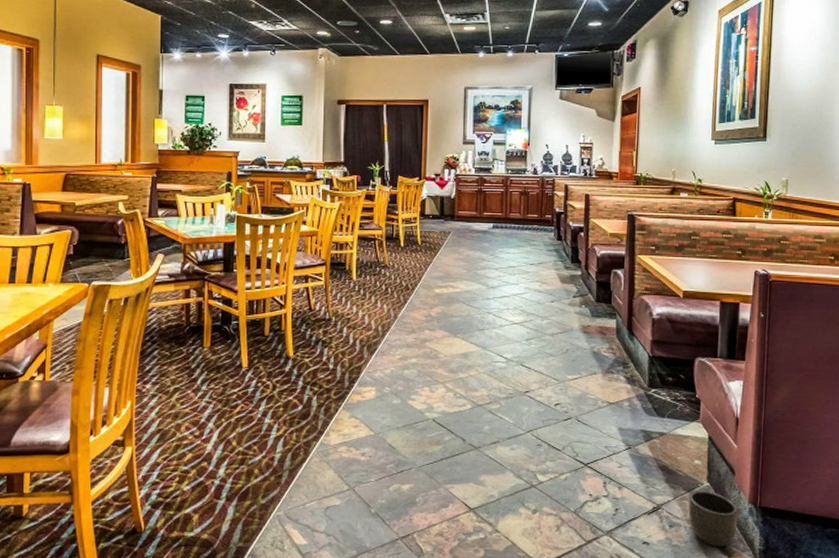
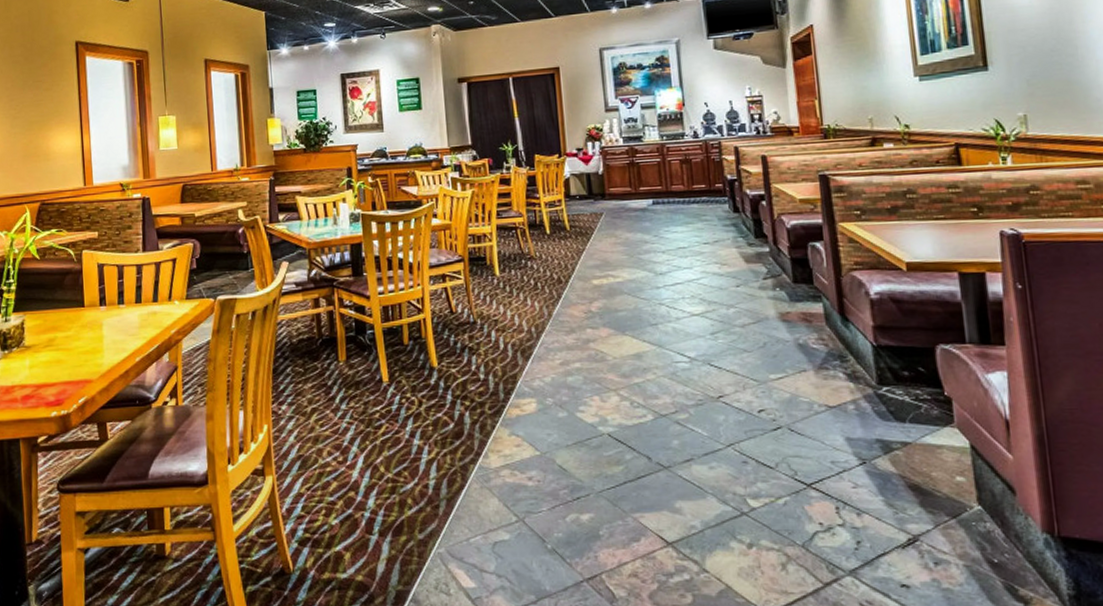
planter: present [688,491,739,548] -> none [955,516,1031,592]

